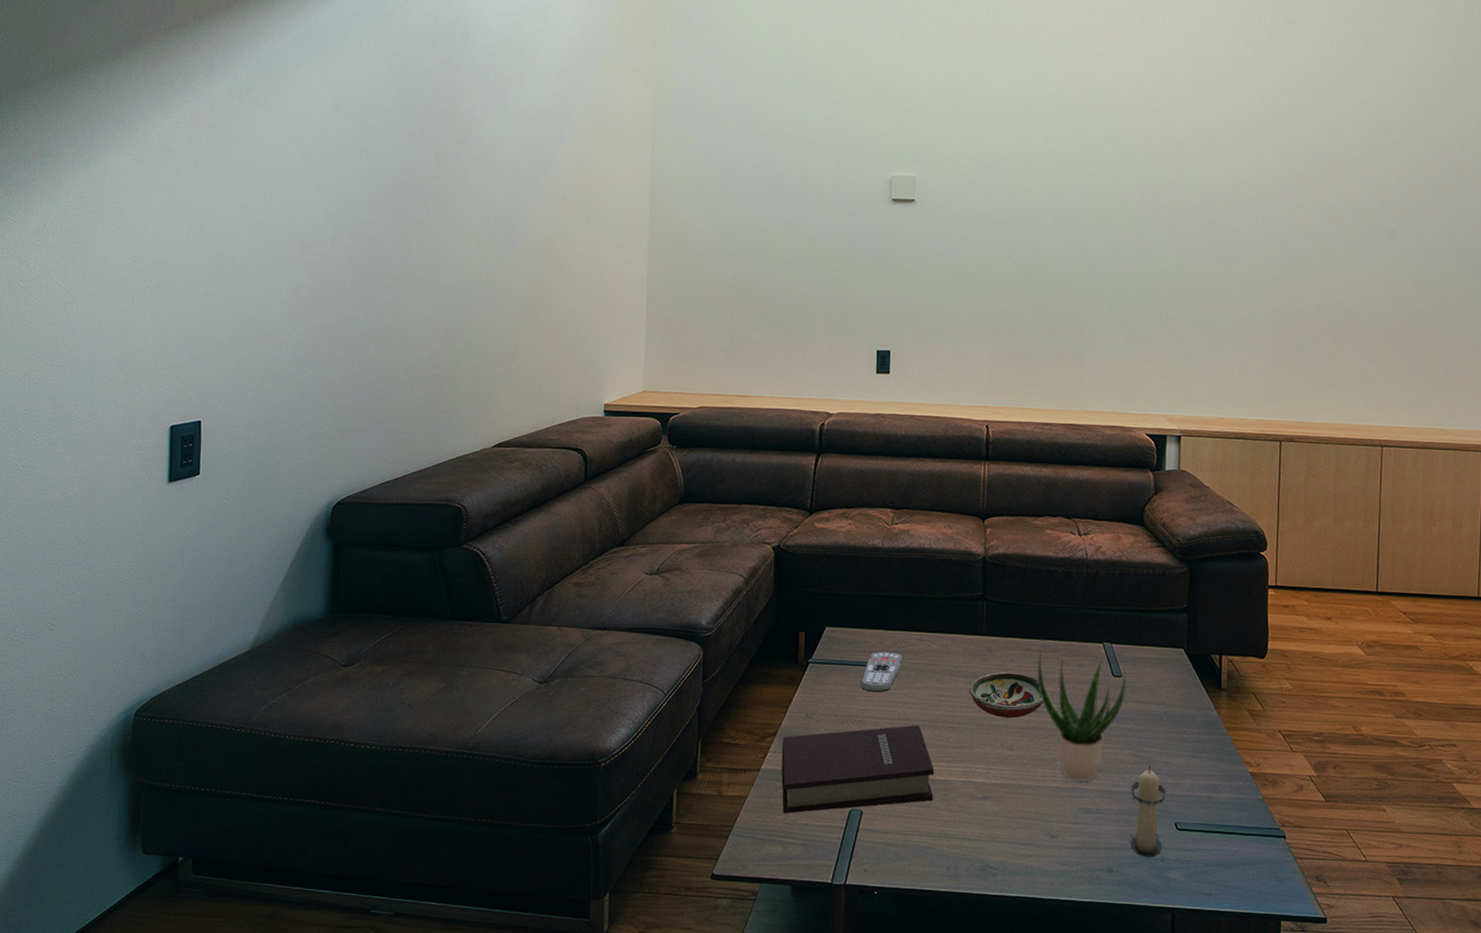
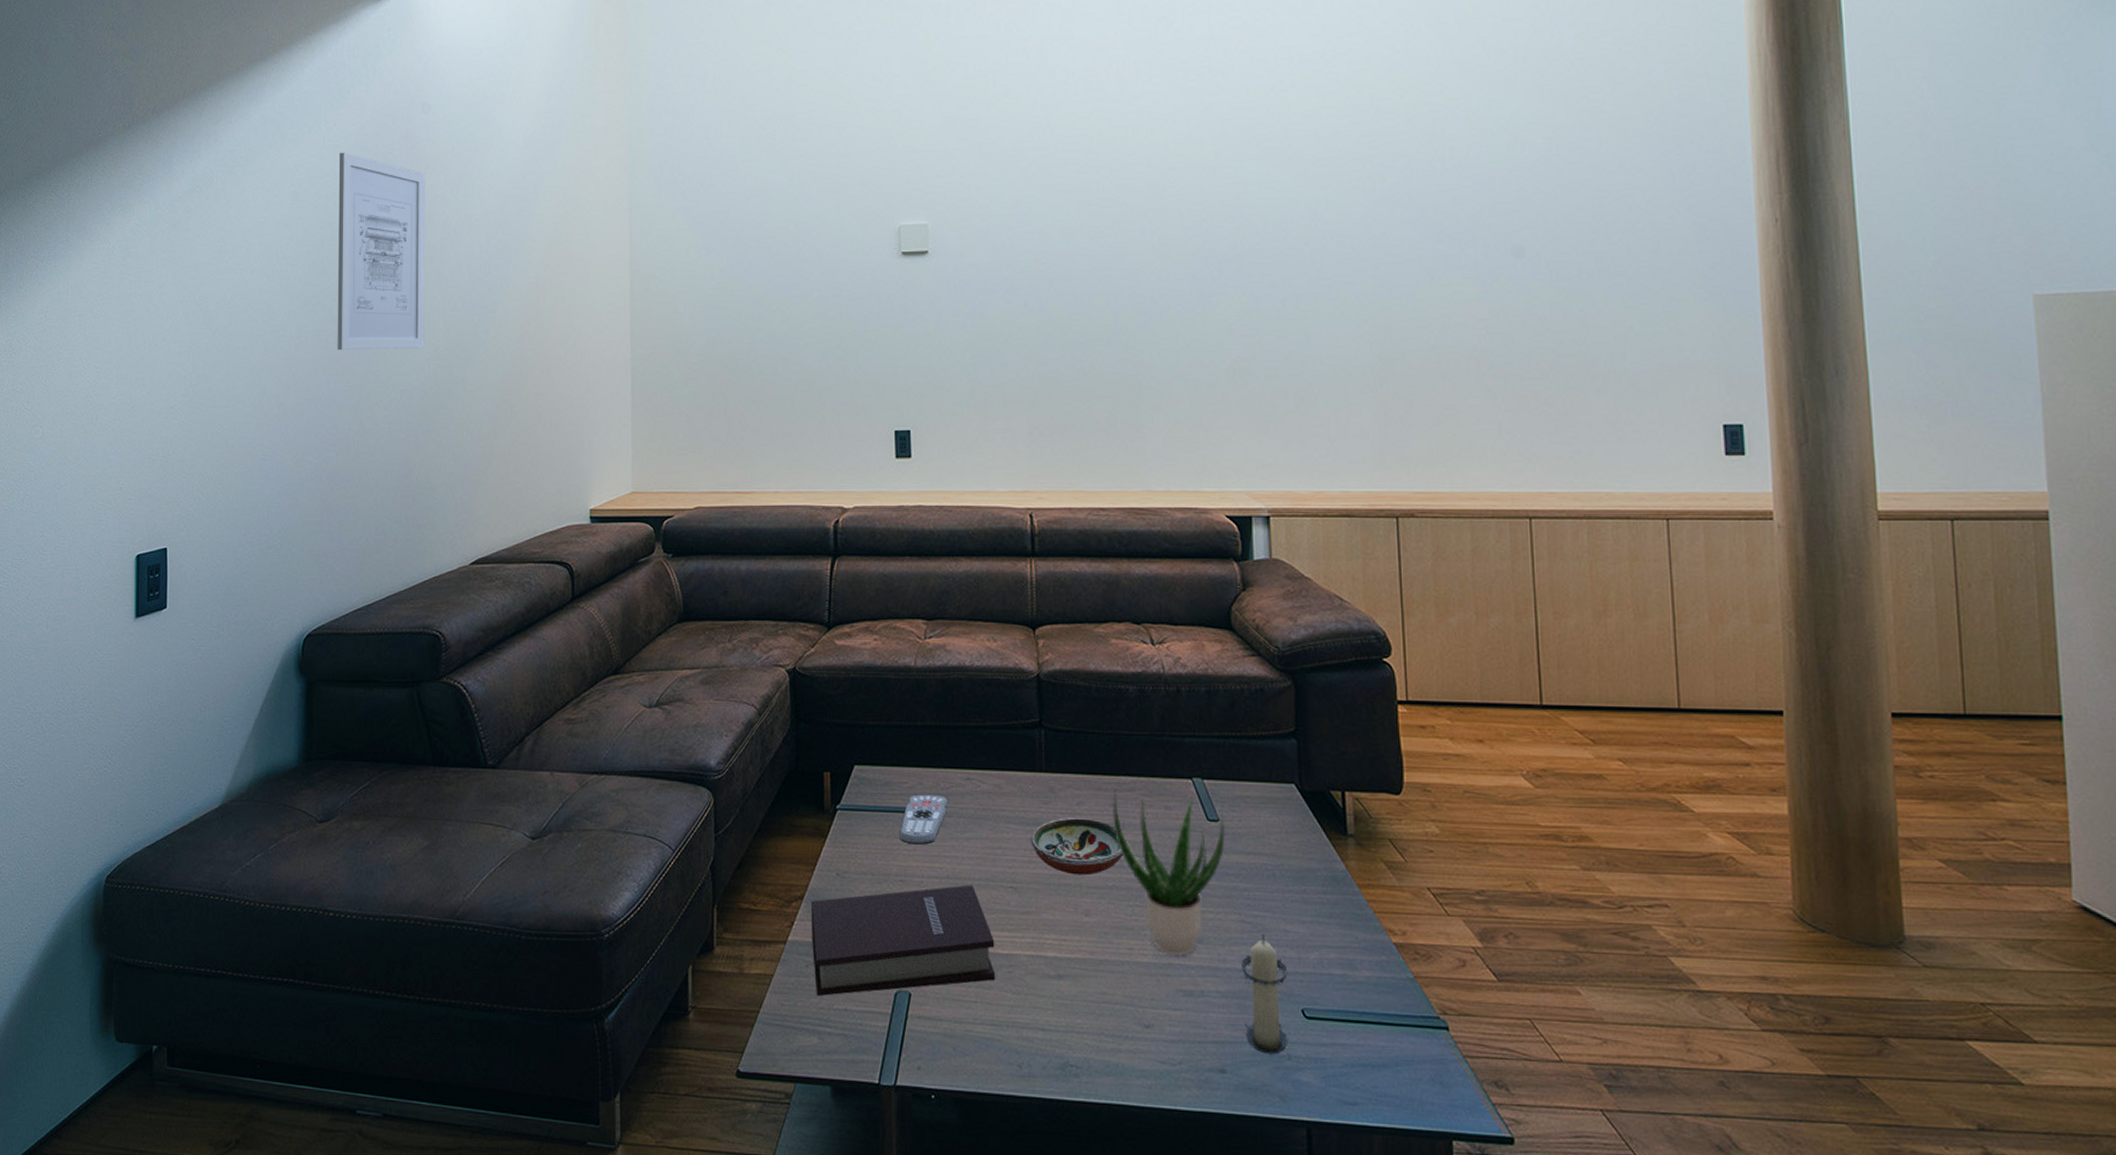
wall art: none [372,70,462,255] -> present [337,152,425,351]

